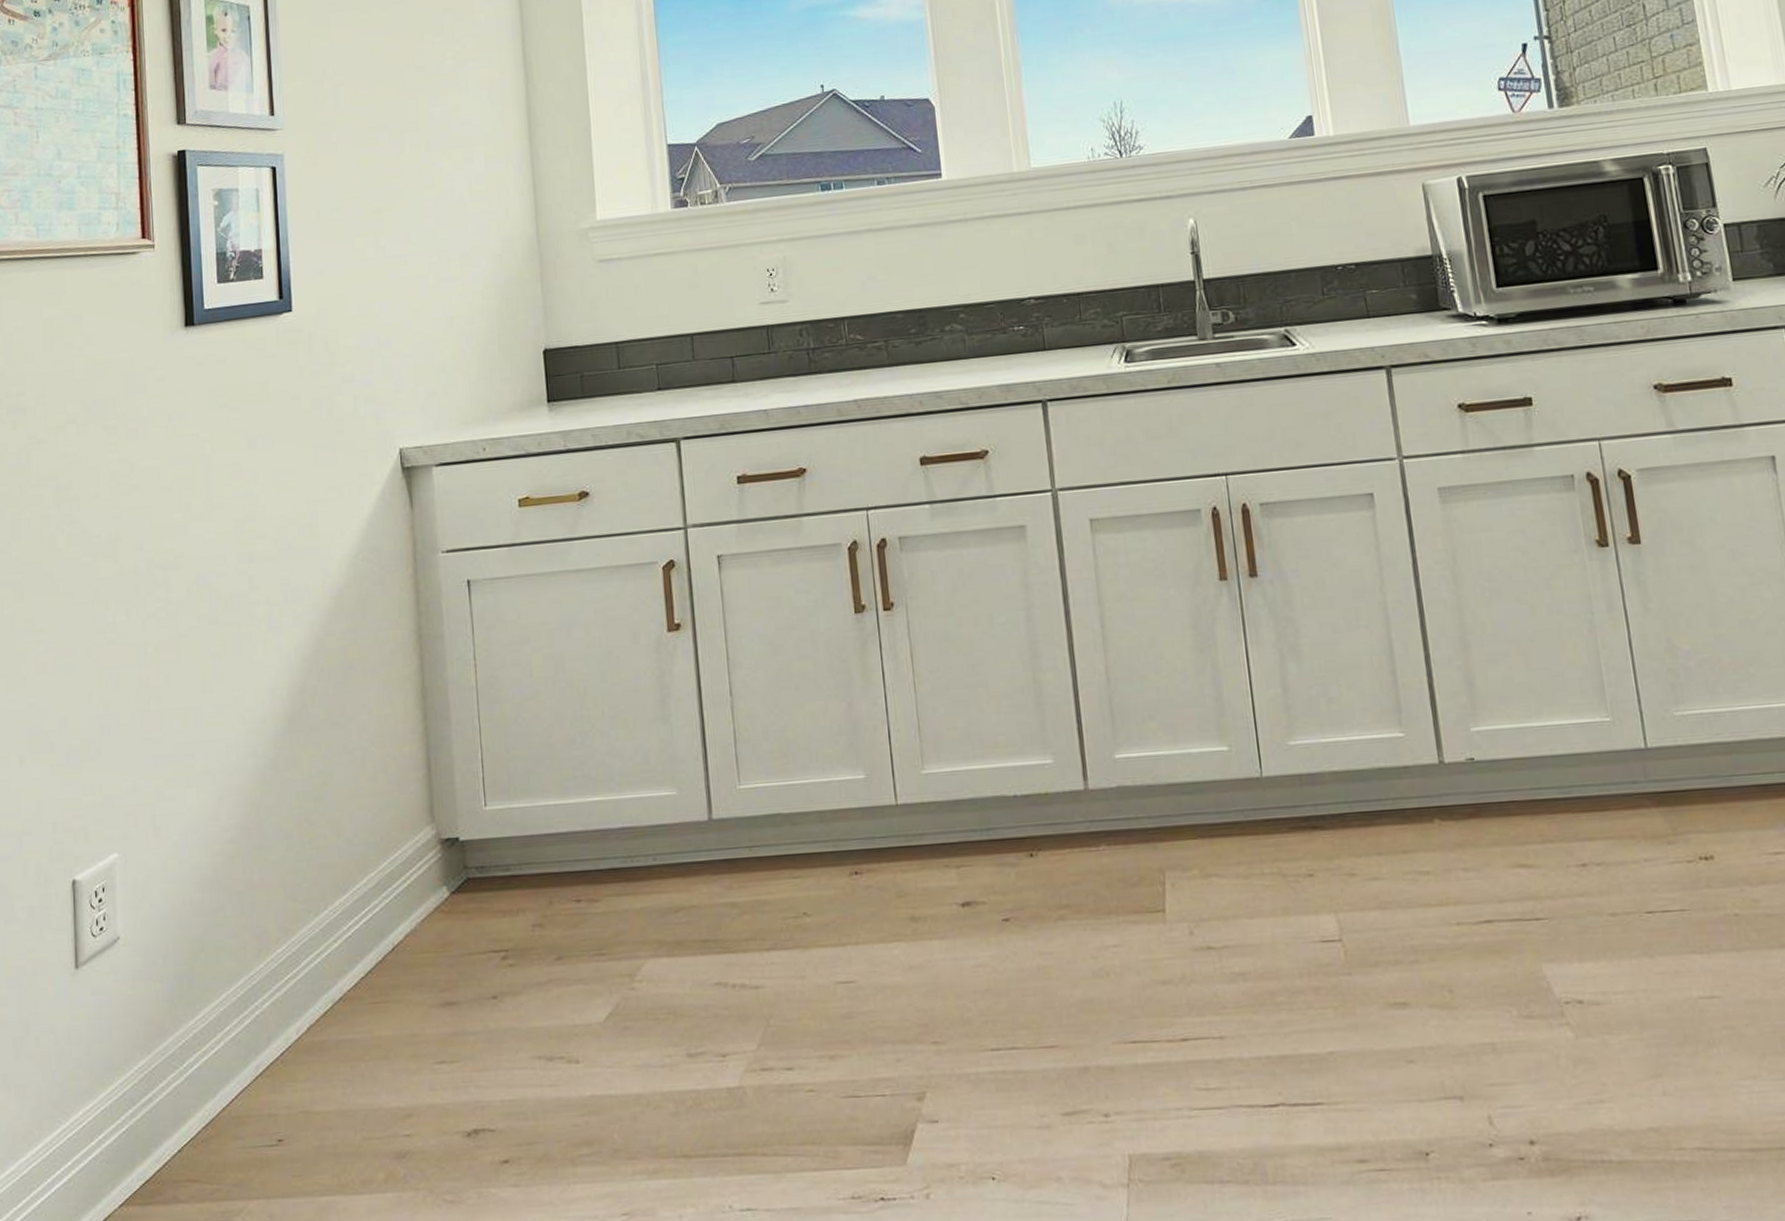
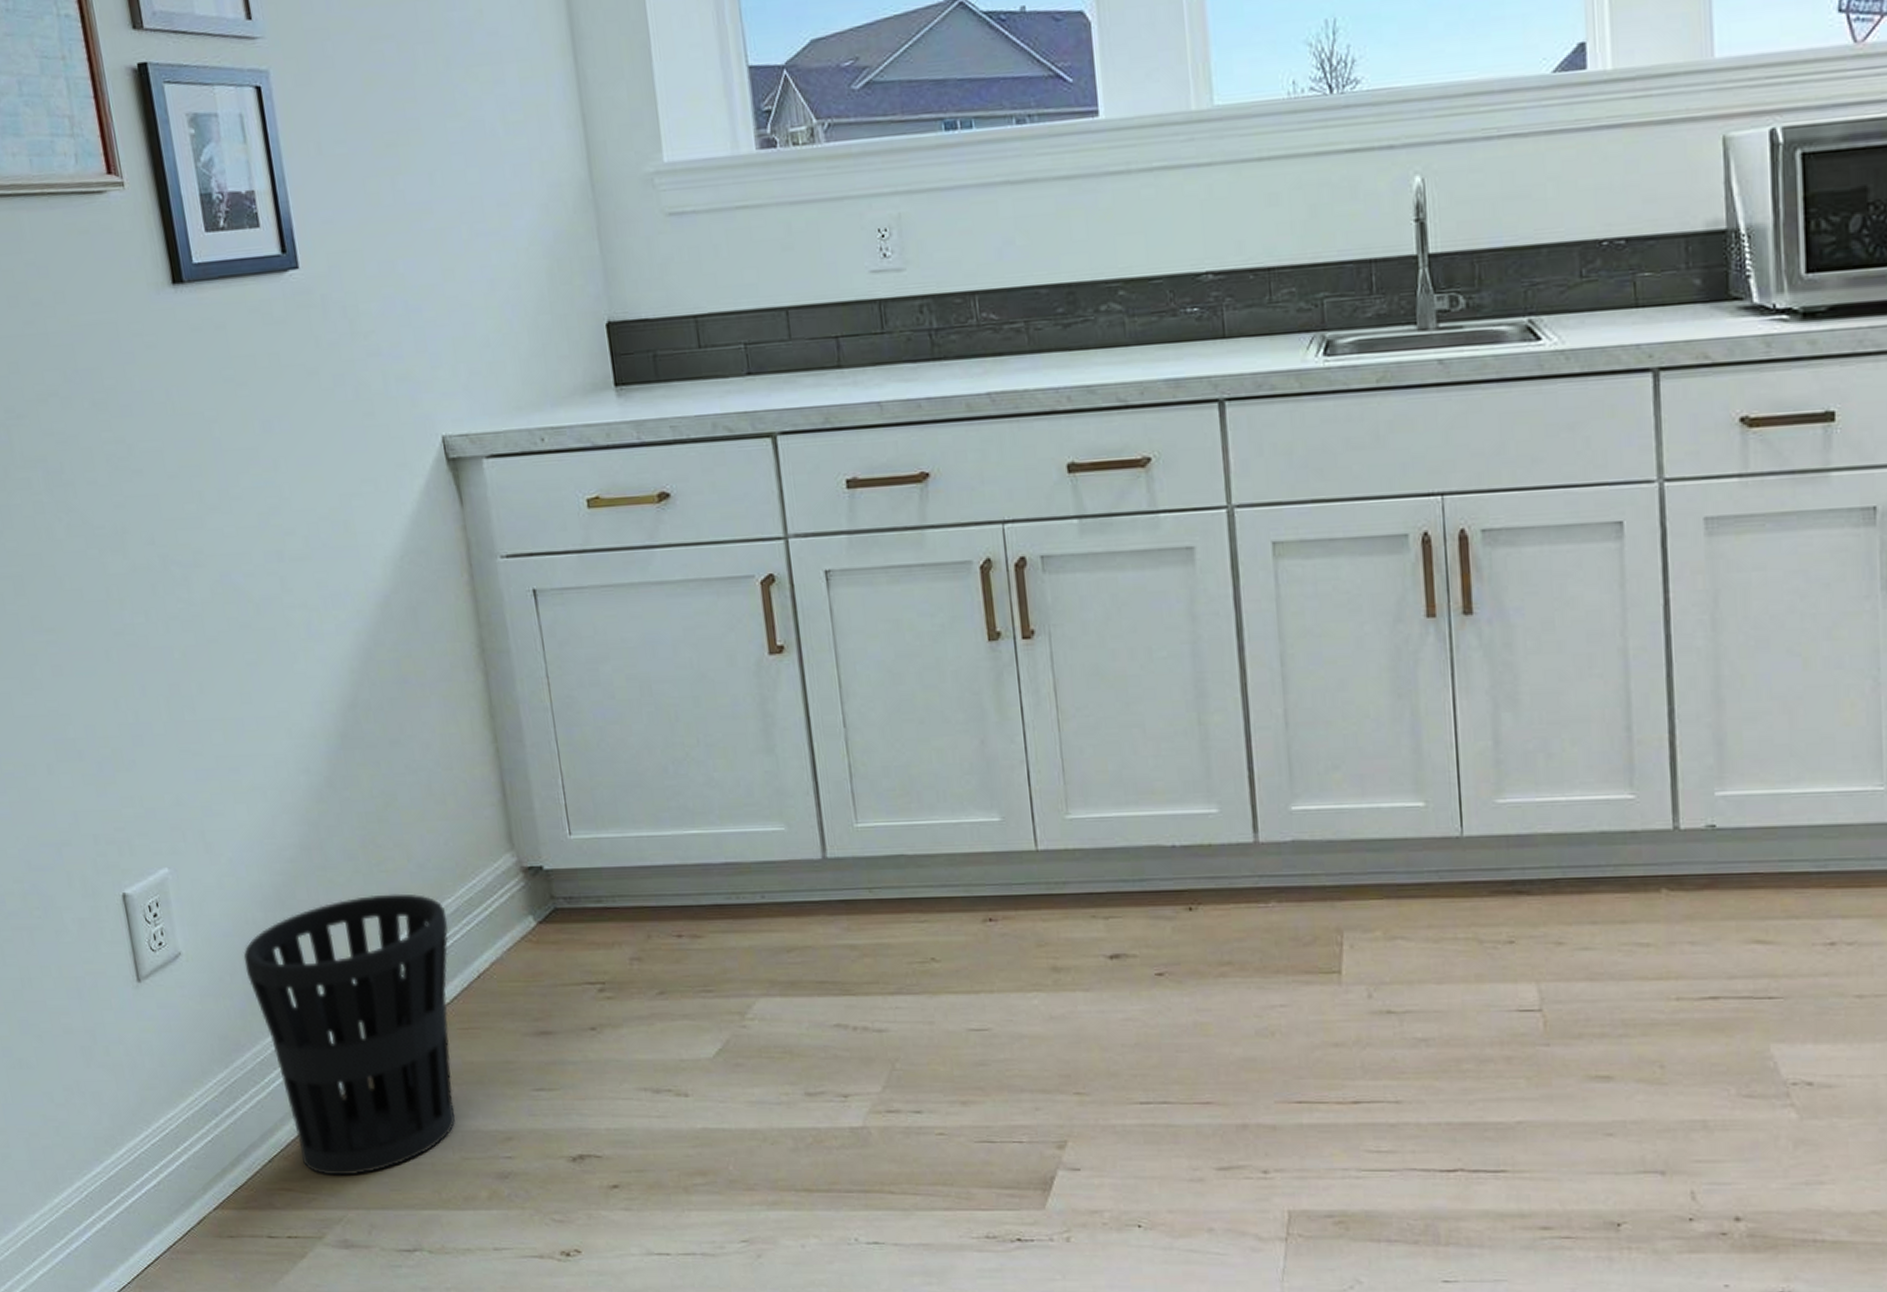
wastebasket: none [177,869,369,1164] -> present [243,893,456,1176]

